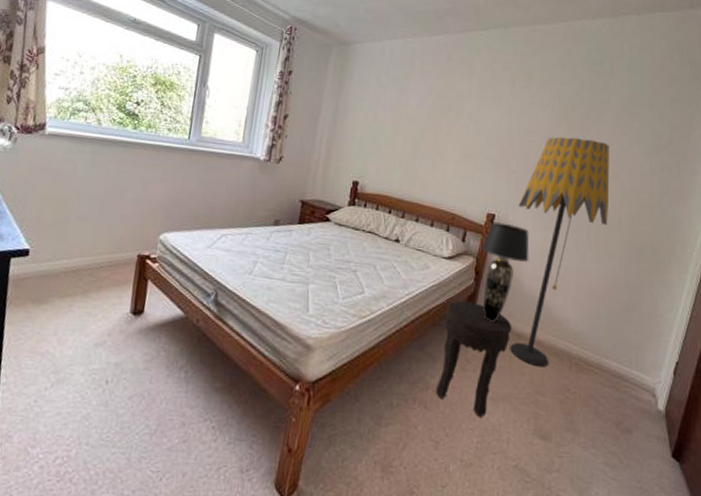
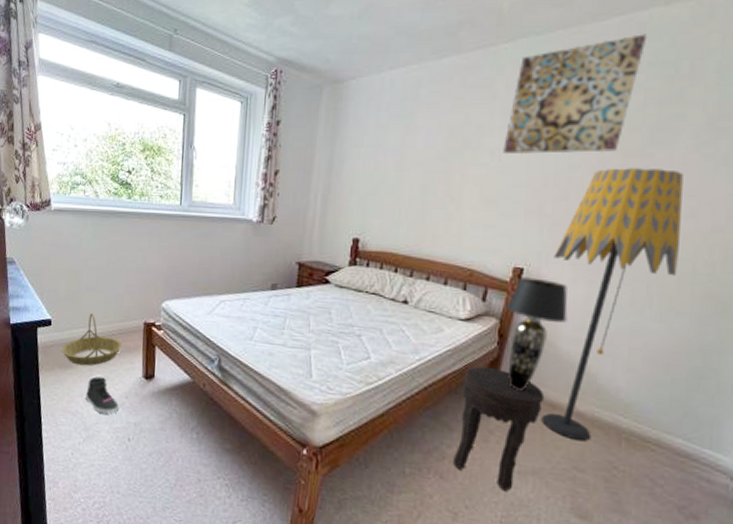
basket: none [37,244,111,301] -> present [61,313,123,366]
sneaker: none [60,312,100,354] -> present [86,376,120,414]
wall art: none [479,37,582,124] -> present [503,34,648,155]

